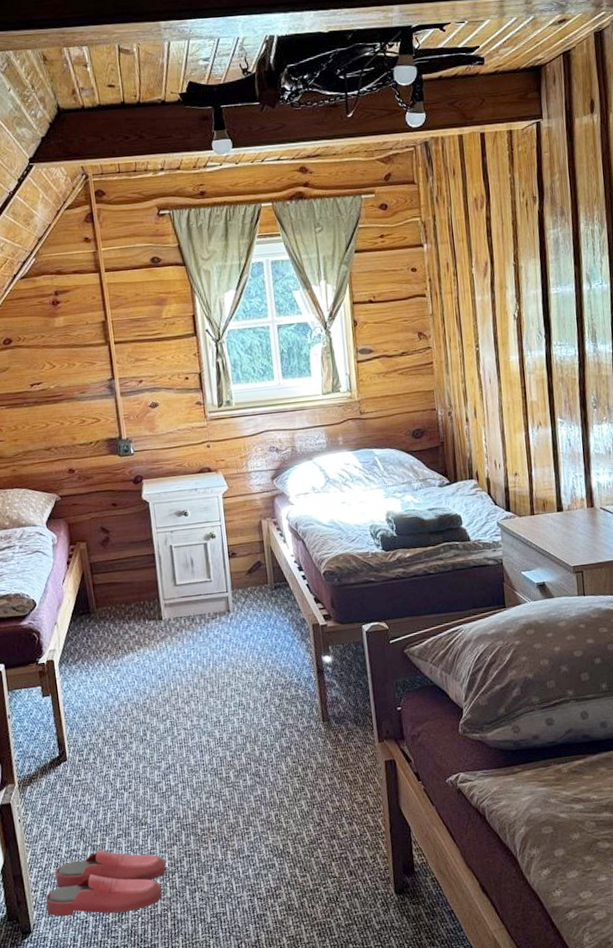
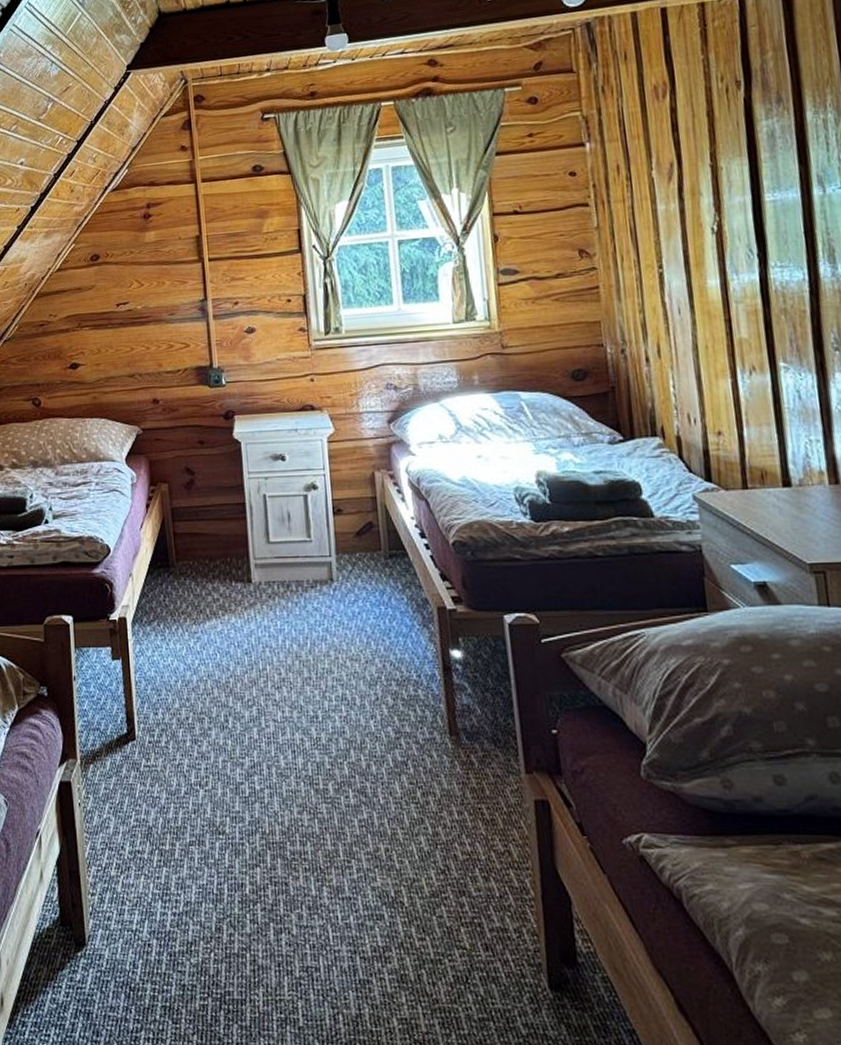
slippers: present [45,849,166,917] -> none [103,856,247,942]

